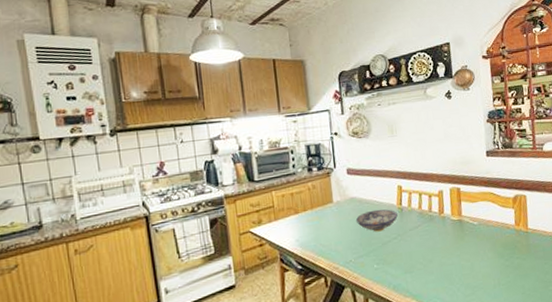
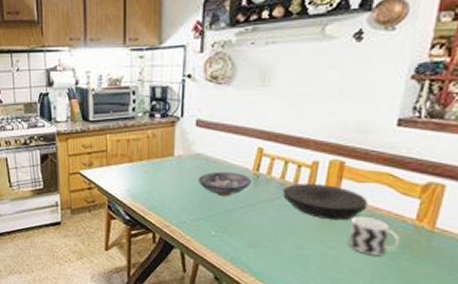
plate: none [422,208,482,237] -> present [282,184,368,221]
cup: none [475,228,510,260] -> present [349,216,401,256]

